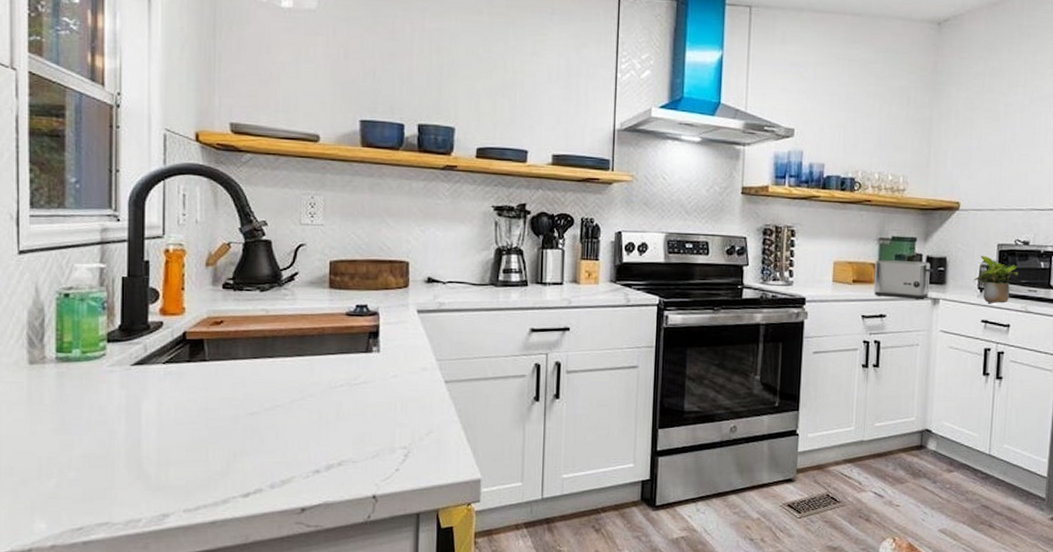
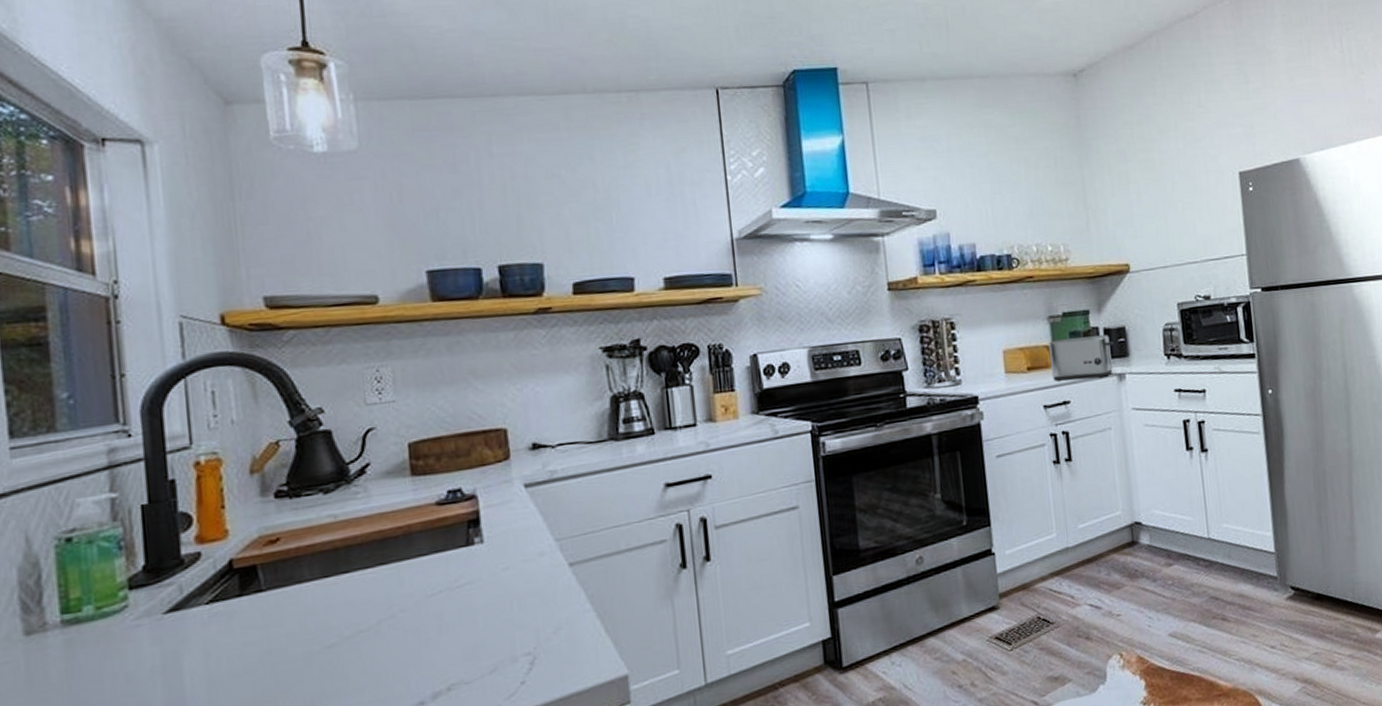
potted plant: present [974,256,1019,304] -> none [1159,318,1205,371]

